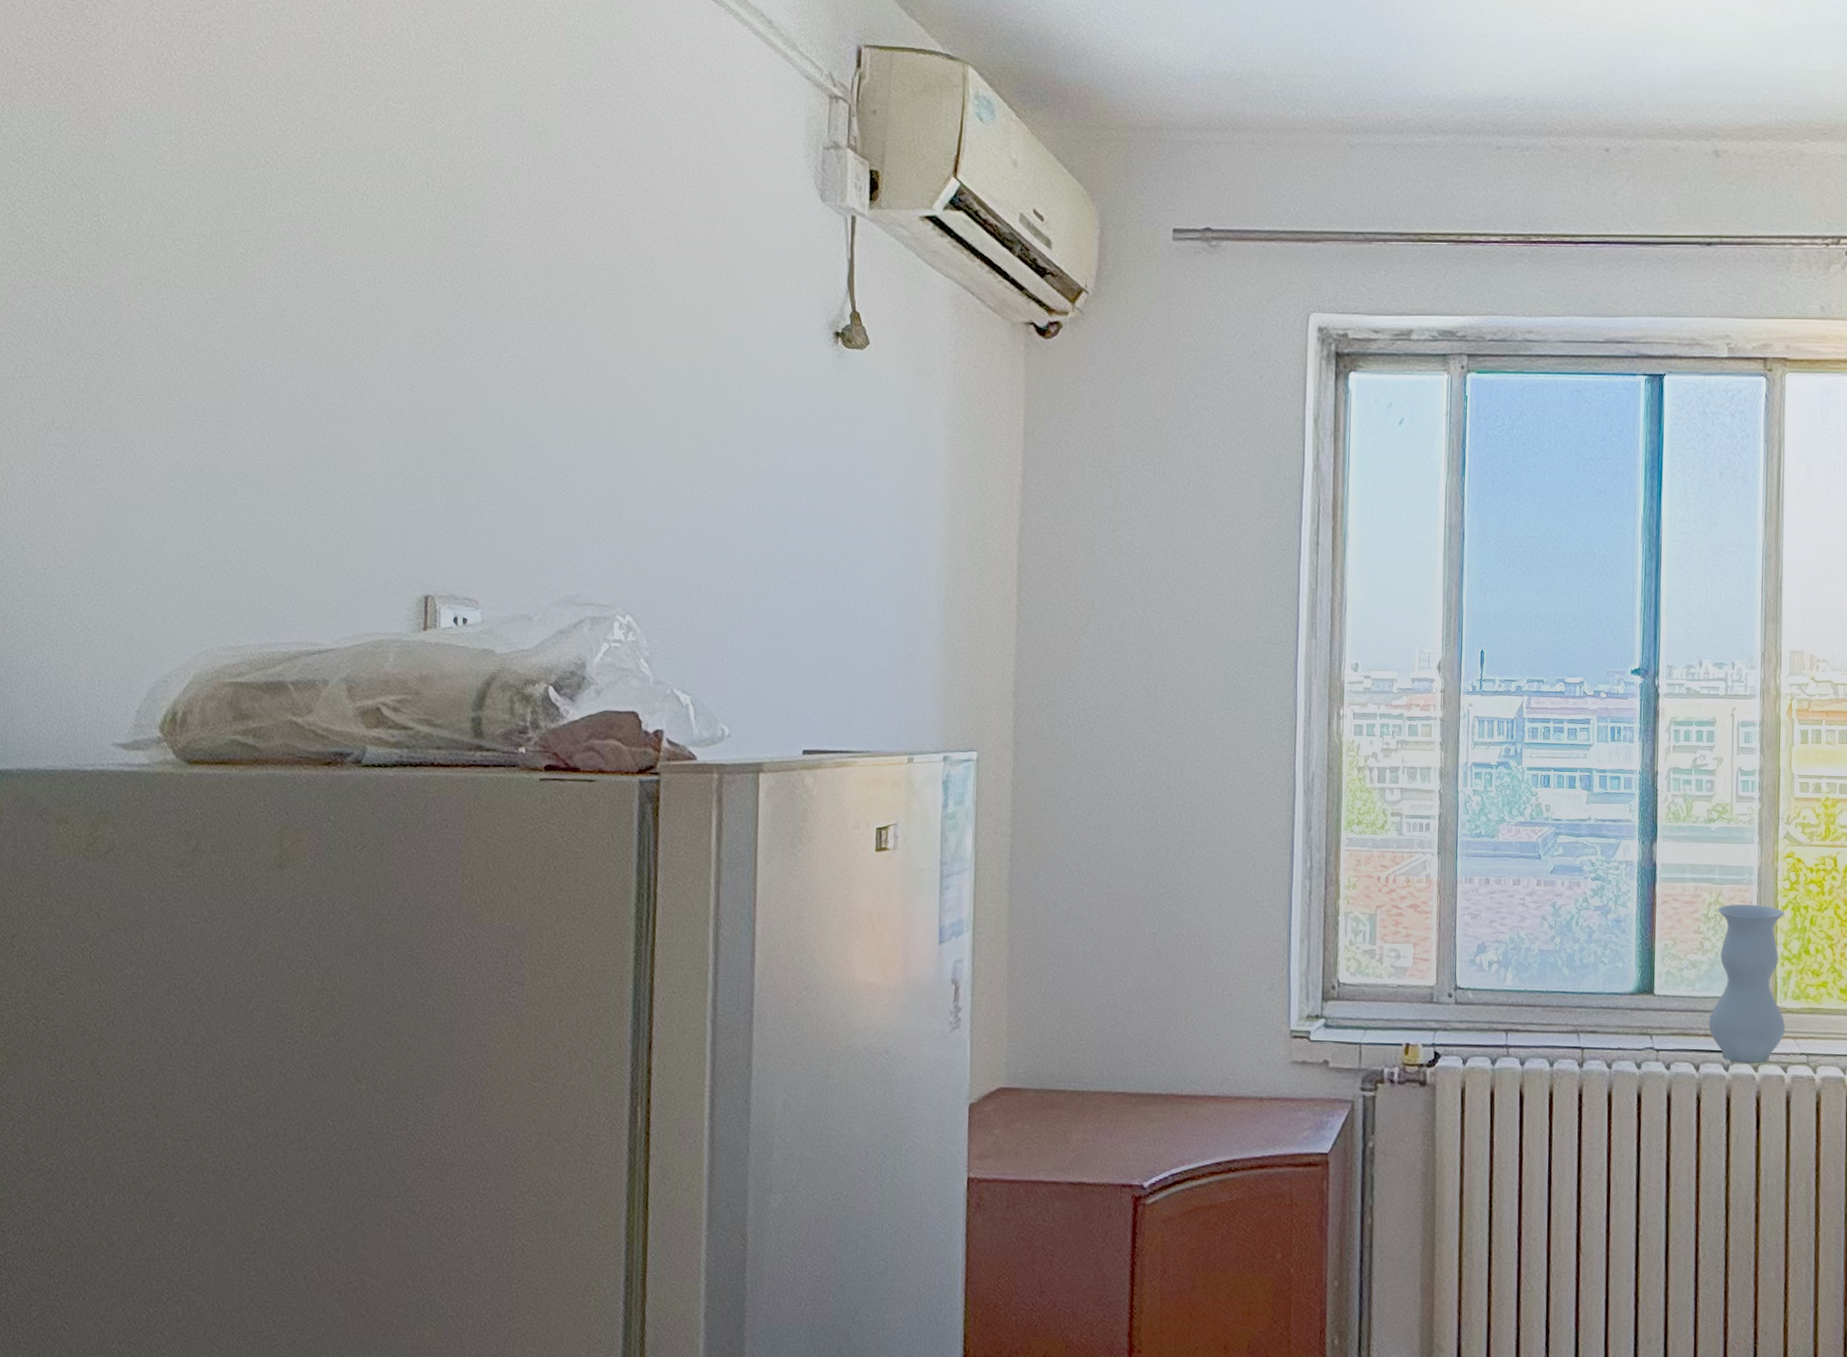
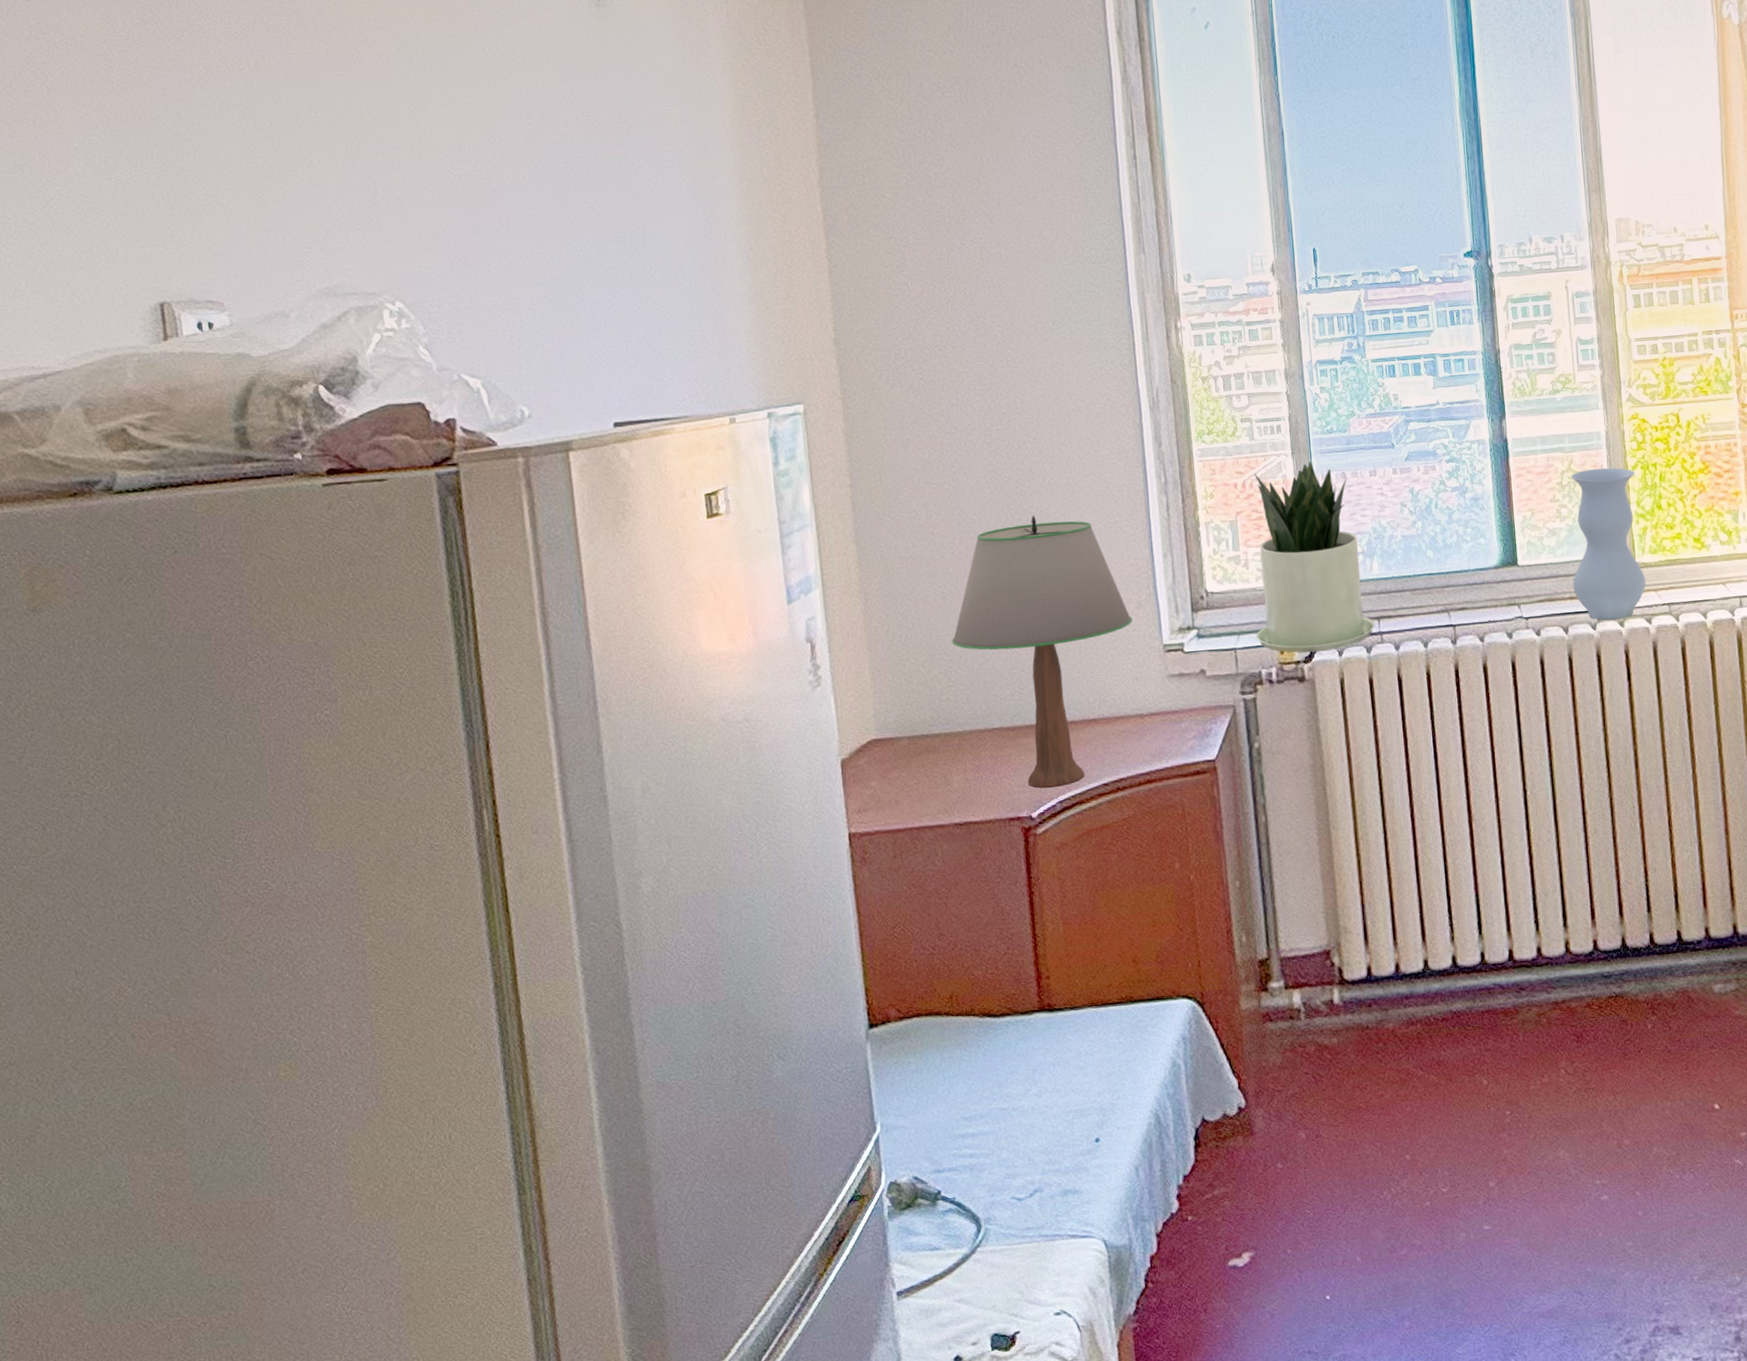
table lamp: none [1087,885,1263,1160] -> present [951,515,1133,789]
planter: none [1383,863,1502,1058] -> present [1254,462,1375,653]

